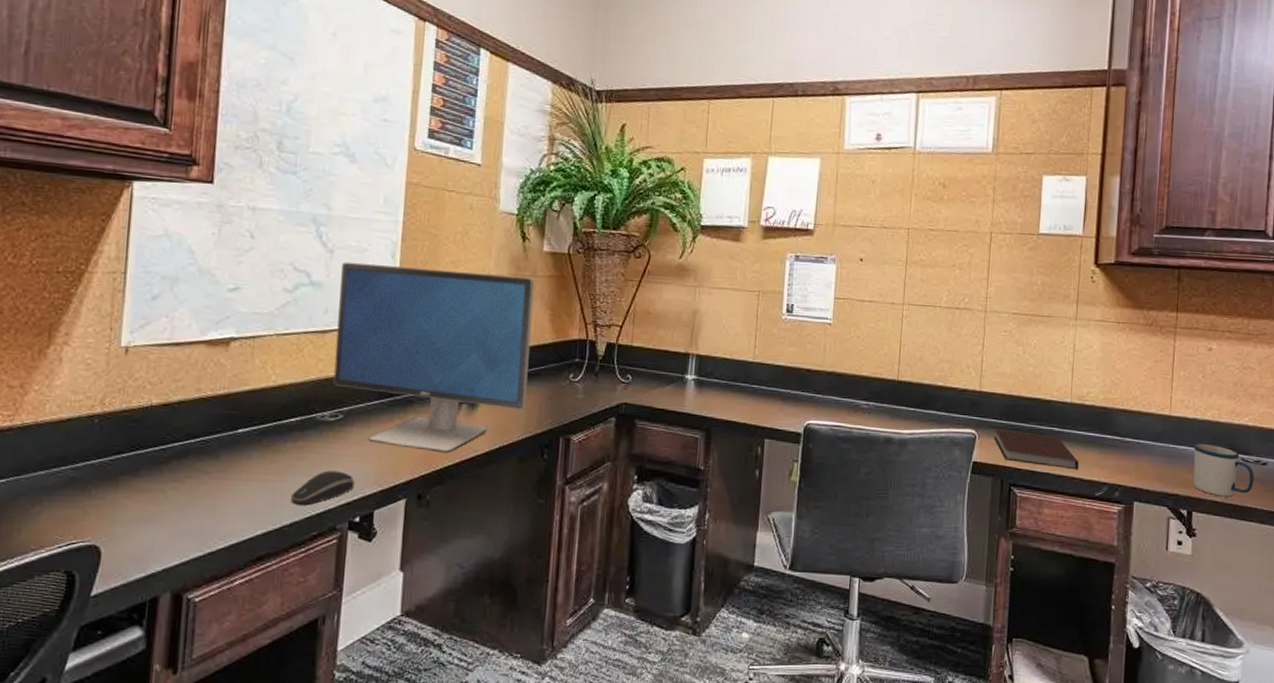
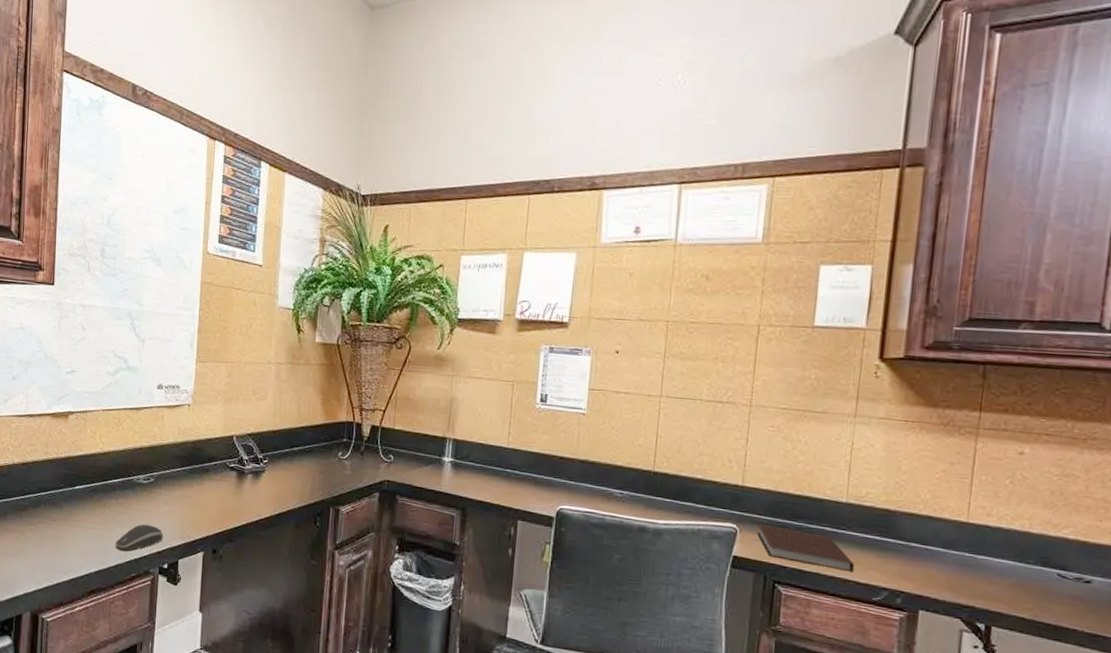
monitor: present [333,261,535,453] -> none [146,350,308,516]
mug: present [1193,443,1254,497] -> none [994,553,1074,615]

